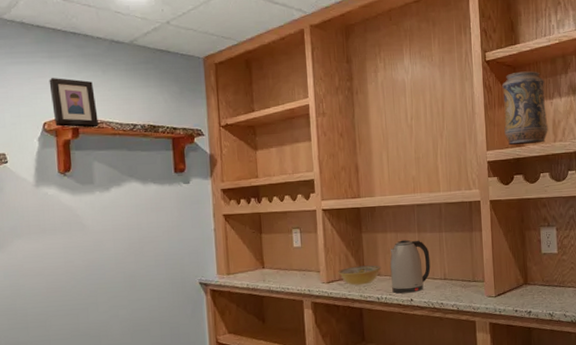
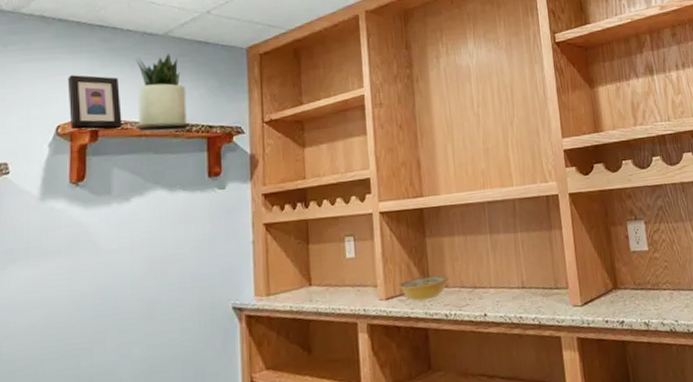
planter: none [106,60,158,132] -> present [132,53,191,133]
kettle: present [389,239,431,294] -> none [458,242,506,308]
decorative vase: present [502,71,548,146] -> none [574,51,628,132]

